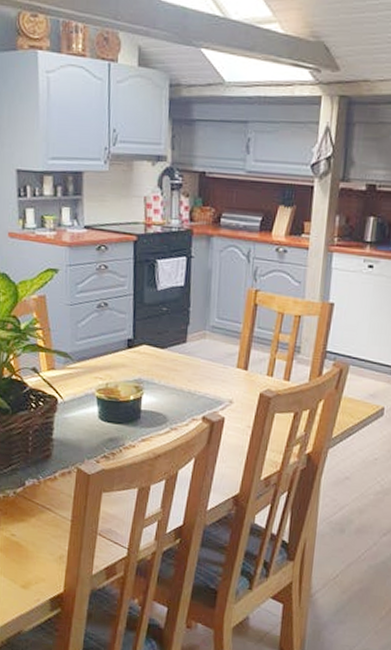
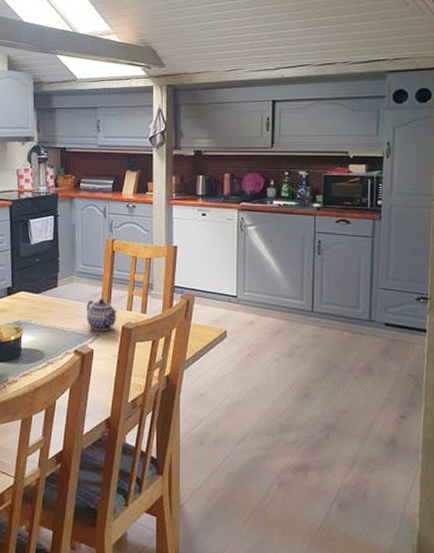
teapot: none [219,359,255,398] -> present [87,298,117,332]

